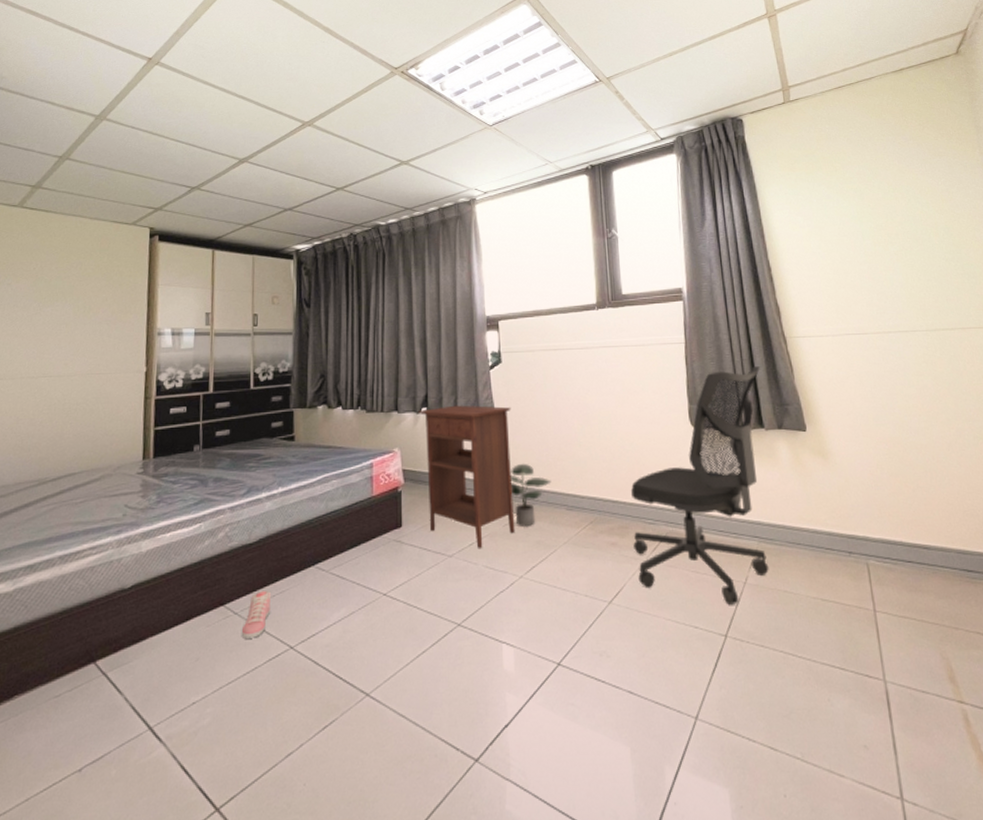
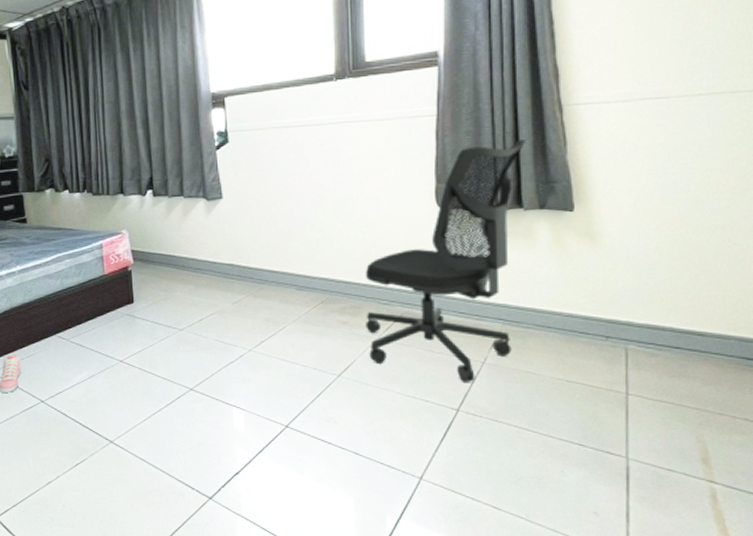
nightstand: present [417,405,516,549] -> none [143,187,244,325]
potted plant: present [510,463,552,526] -> none [238,244,281,304]

